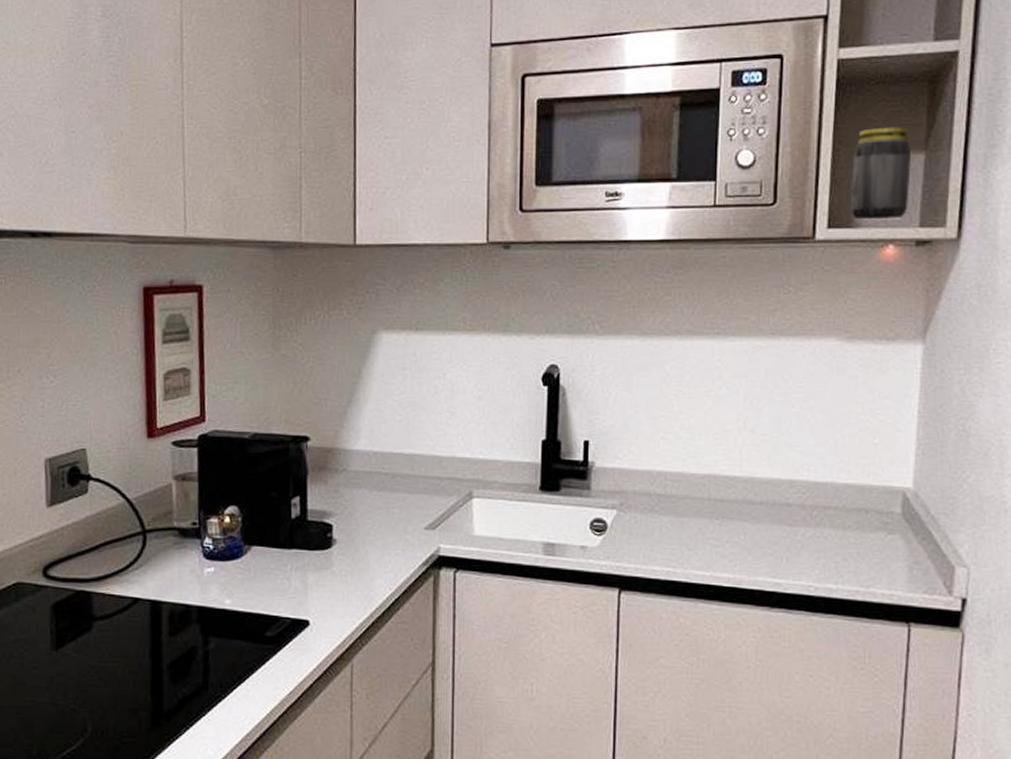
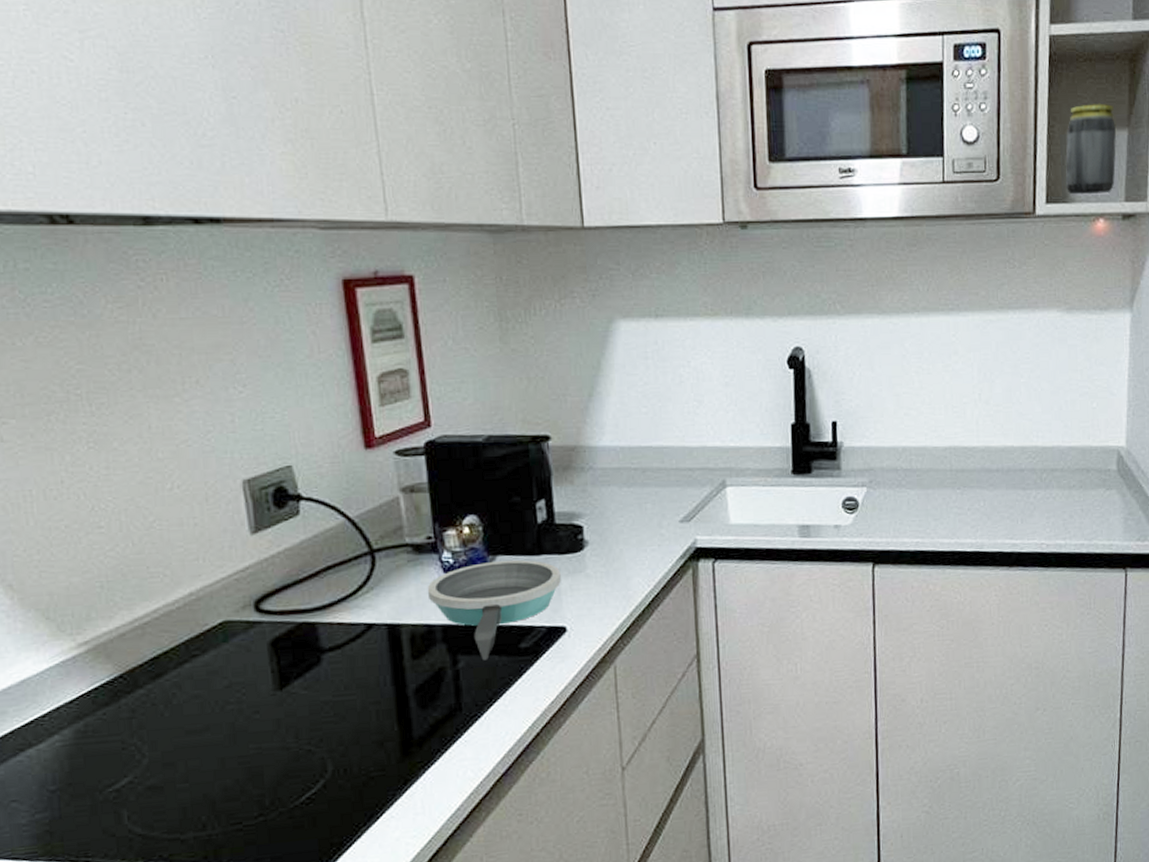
frying pan: none [188,550,308,645] -> present [427,560,561,661]

